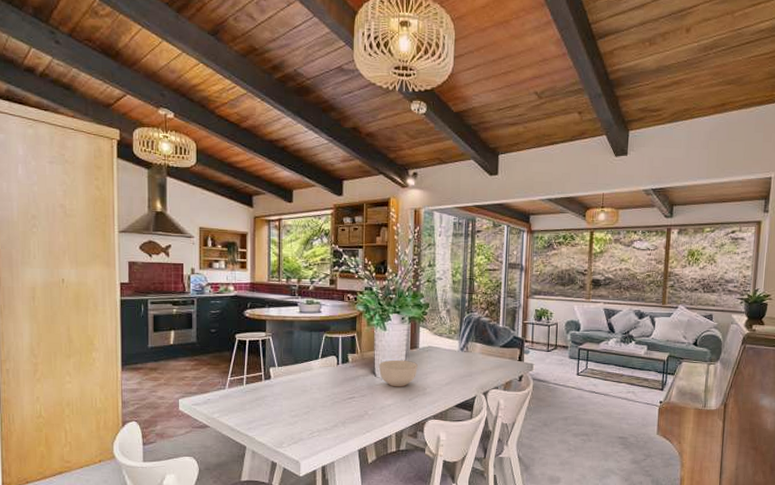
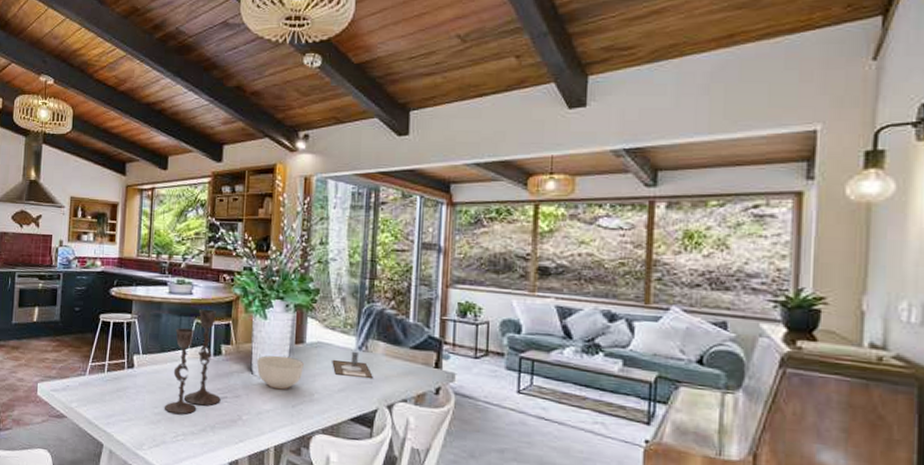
candlestick: none [301,324,349,415] -> present [165,309,221,415]
place setting: none [440,352,472,372] -> present [332,351,373,378]

